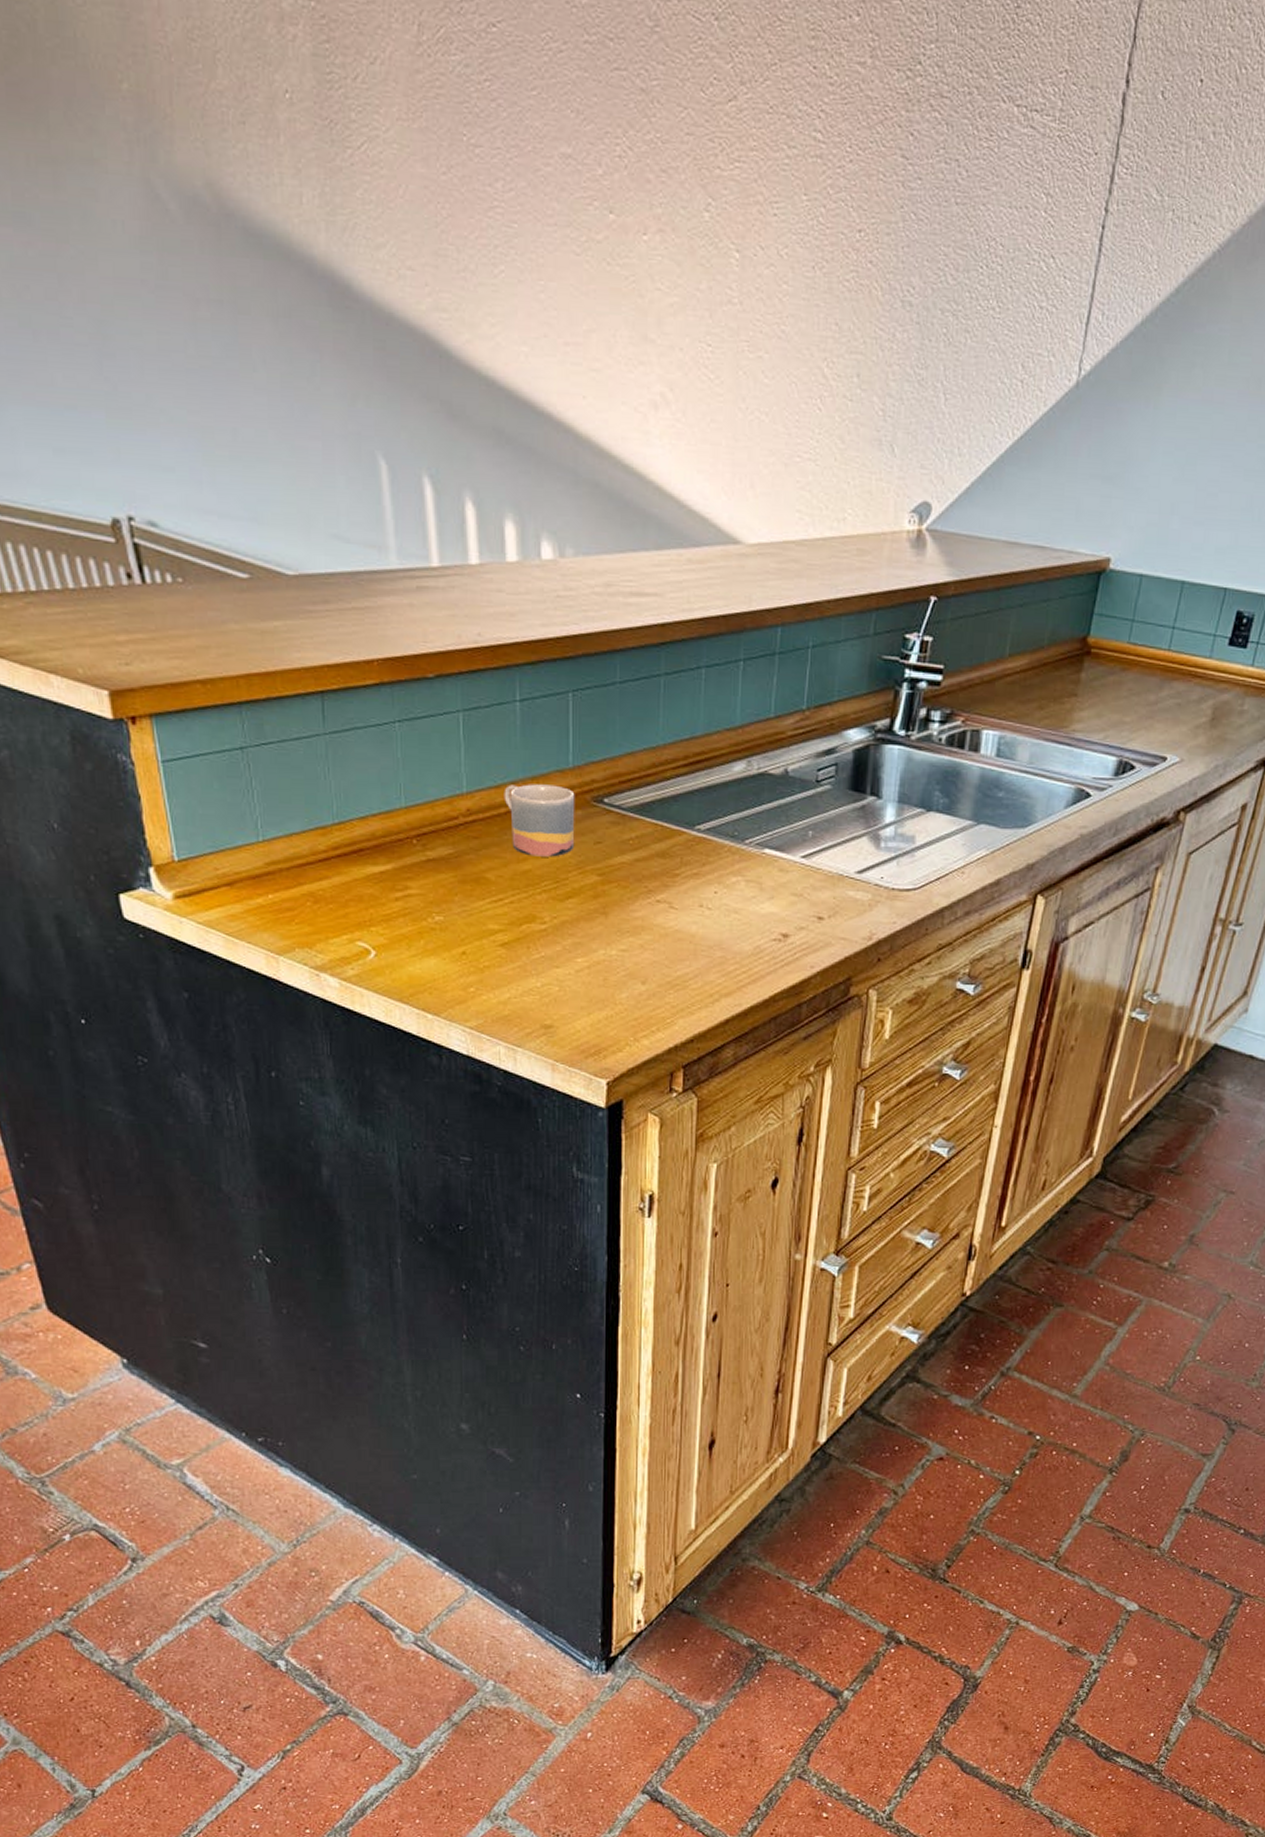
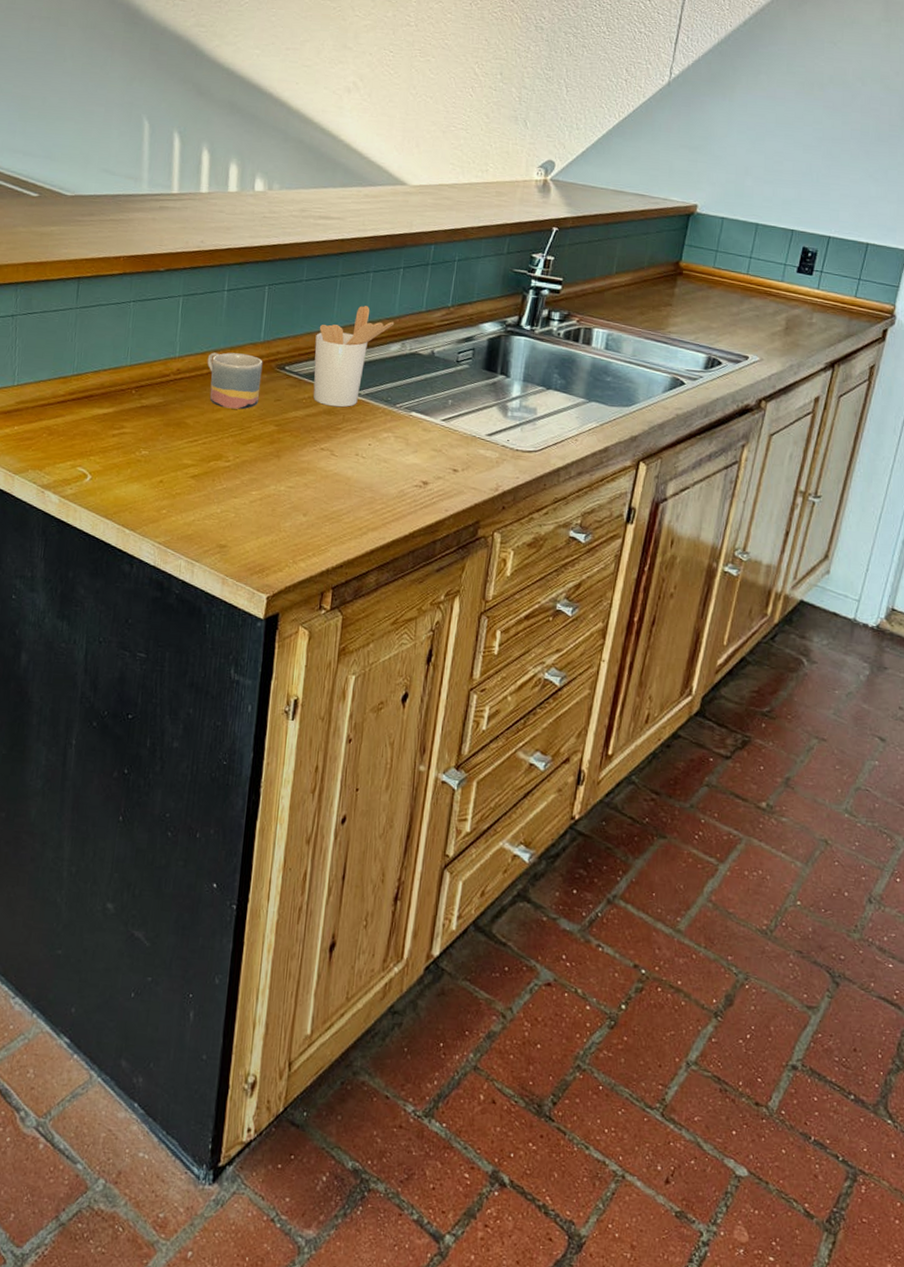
utensil holder: none [638,713,737,848] -> present [313,305,395,408]

